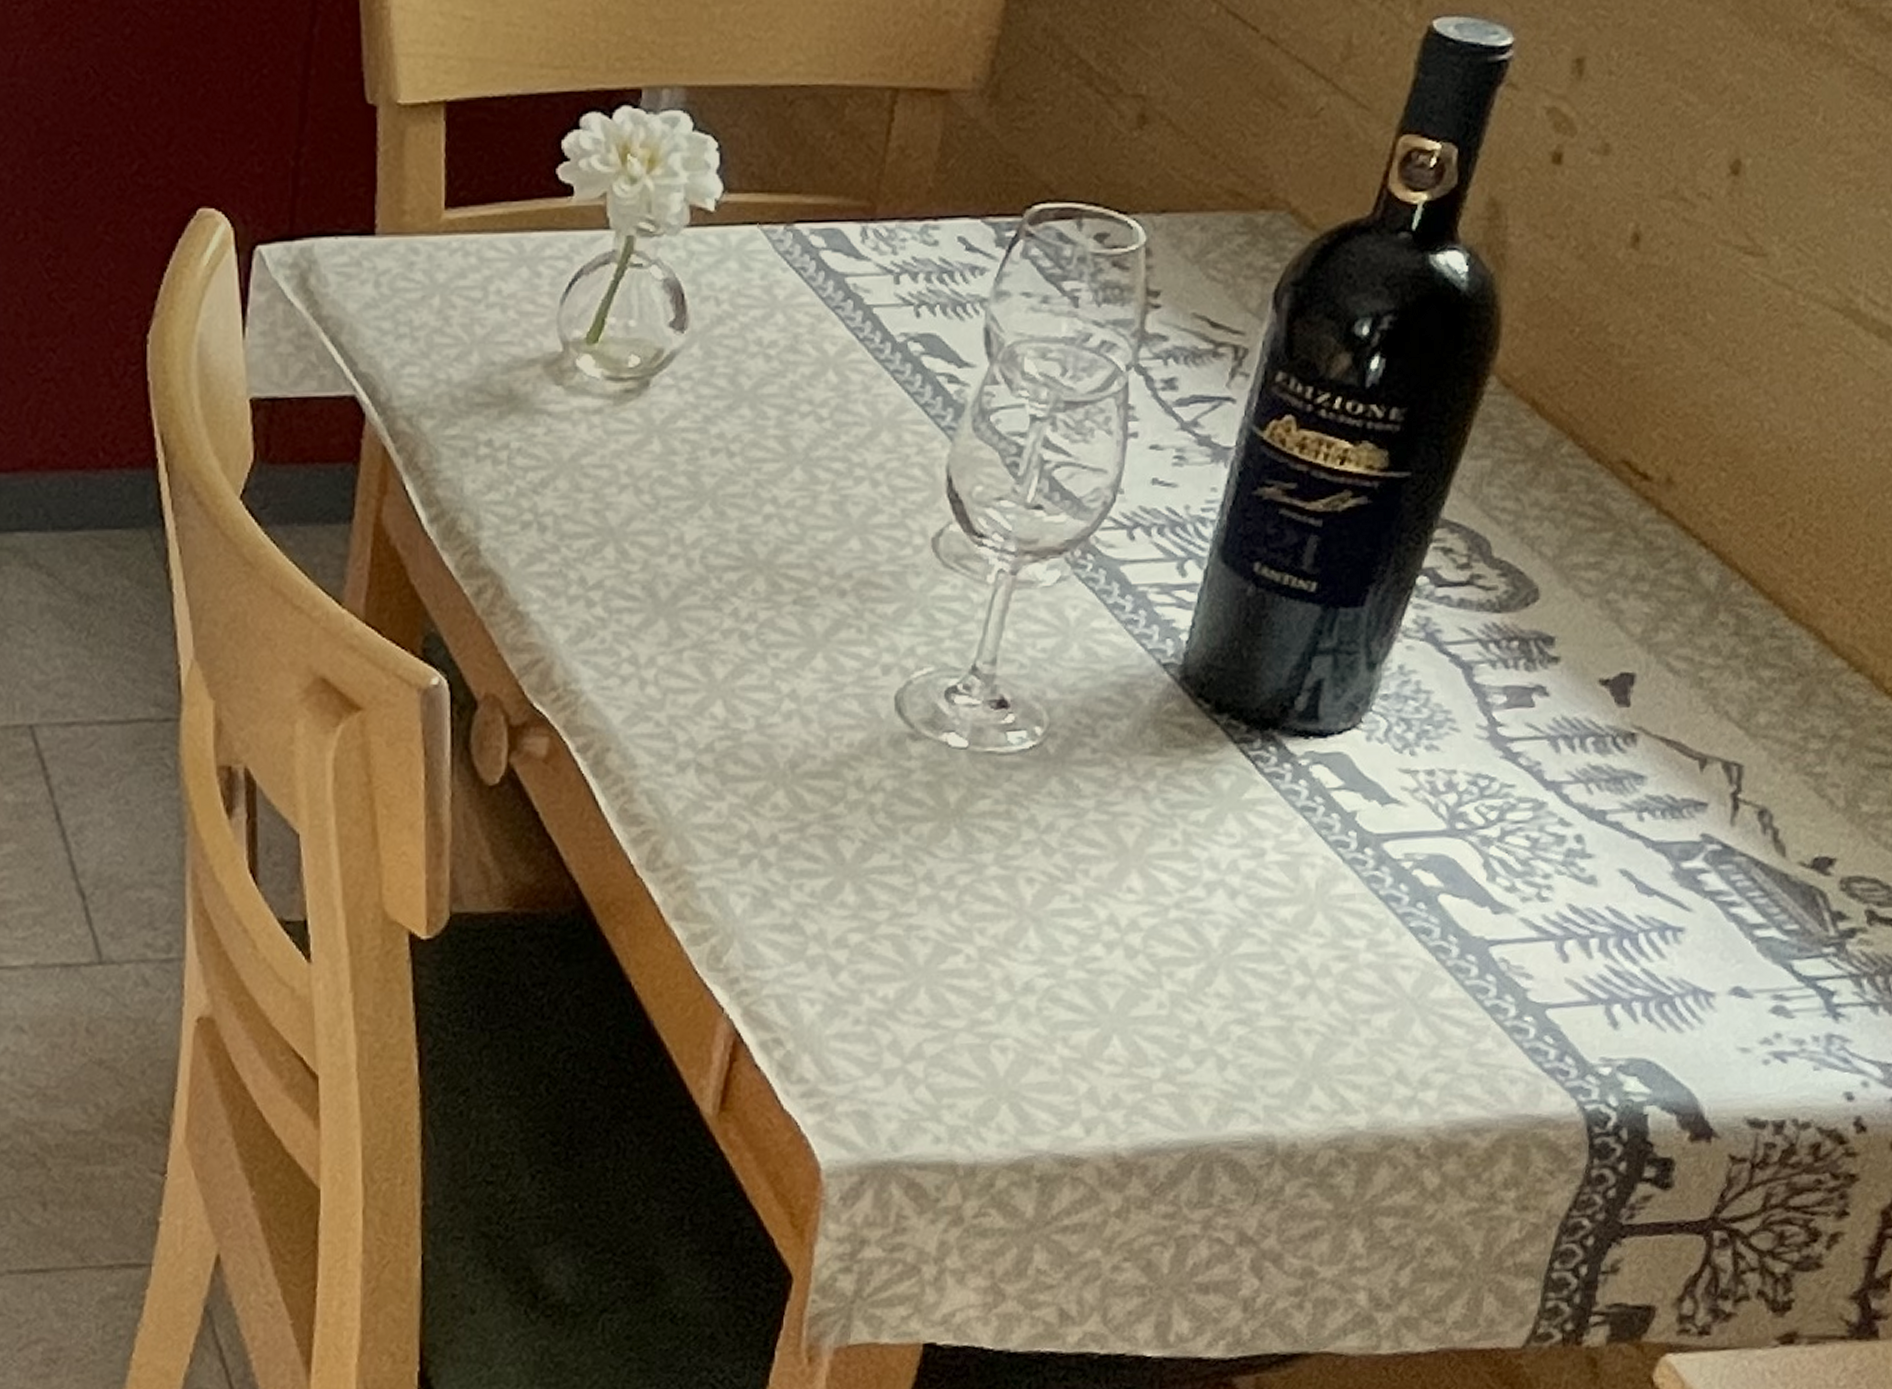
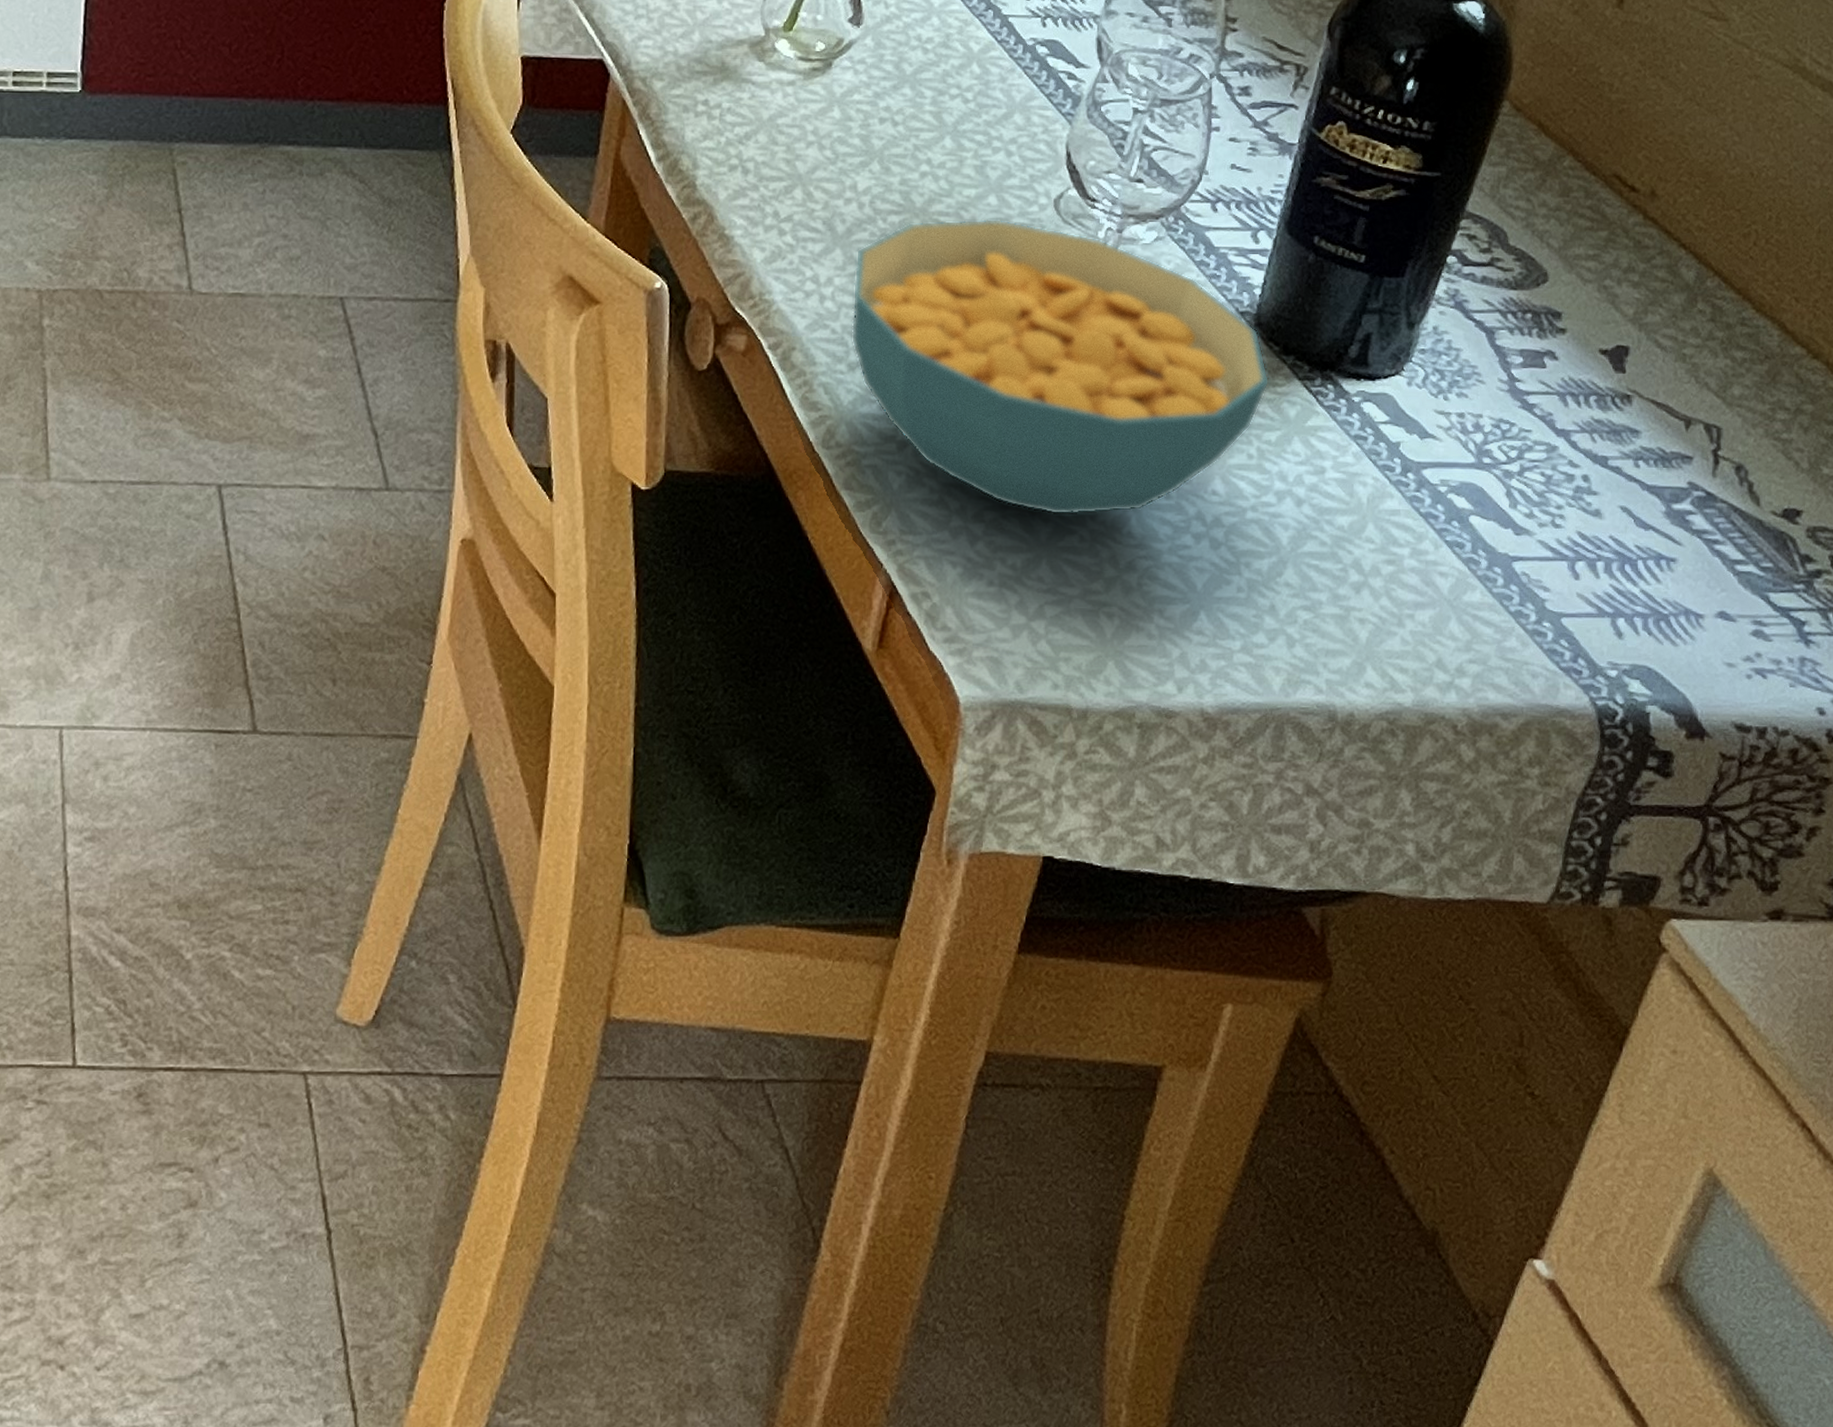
cereal bowl: none [680,567,1198,933] -> present [851,218,1270,515]

